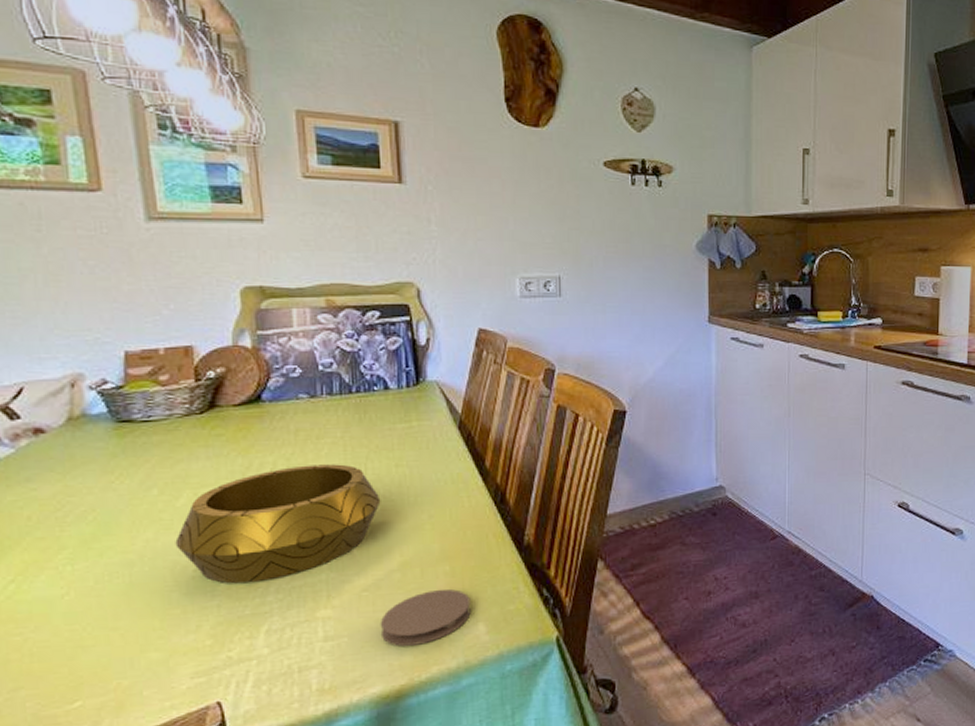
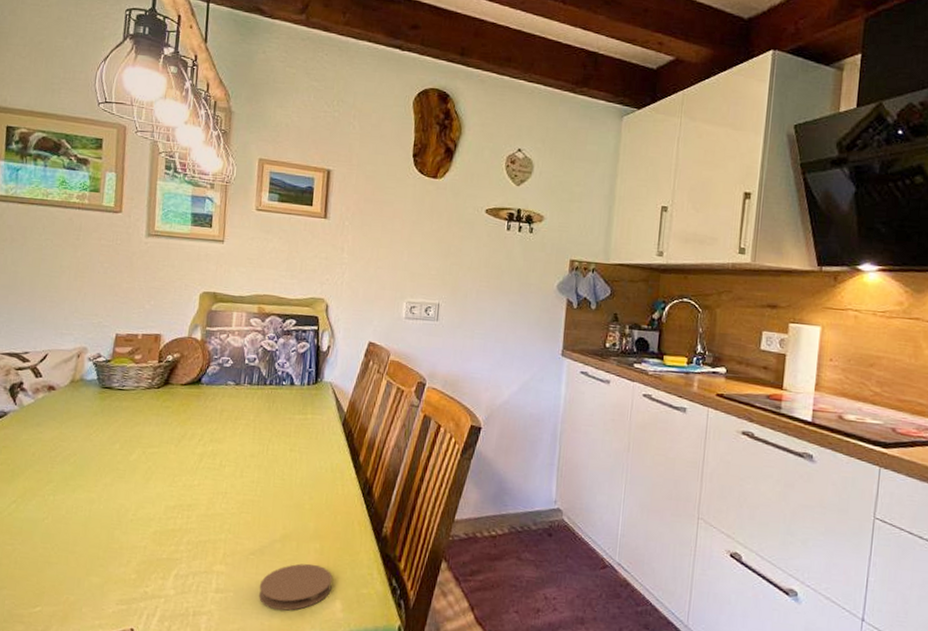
decorative bowl: present [175,464,381,584] -> none [124,440,275,532]

